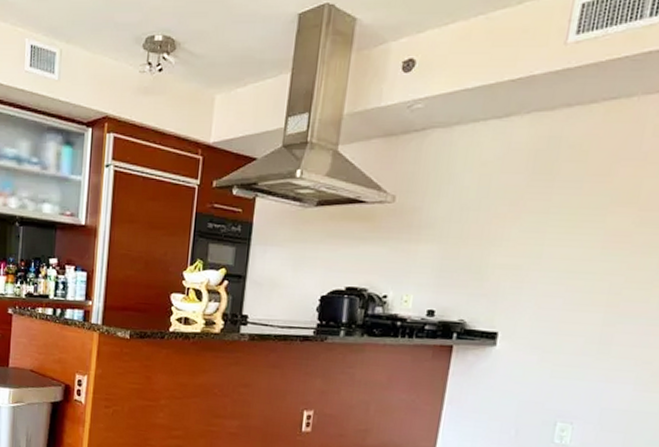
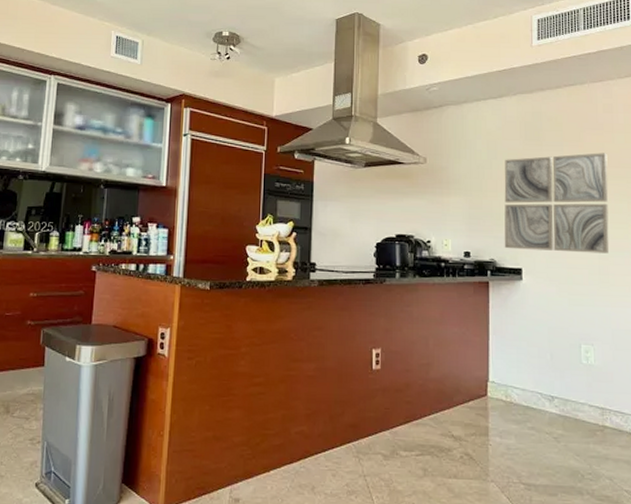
wall art: none [479,191,645,319] -> present [504,153,609,254]

